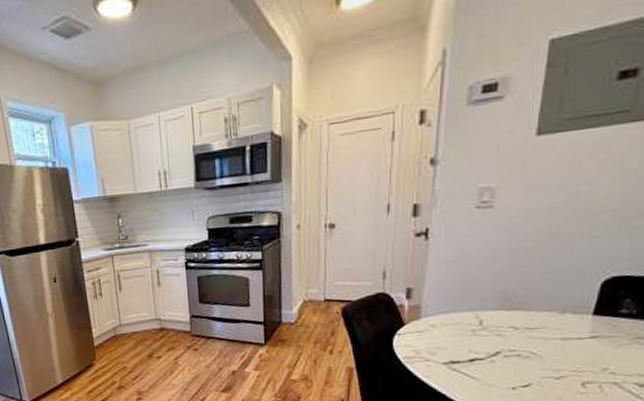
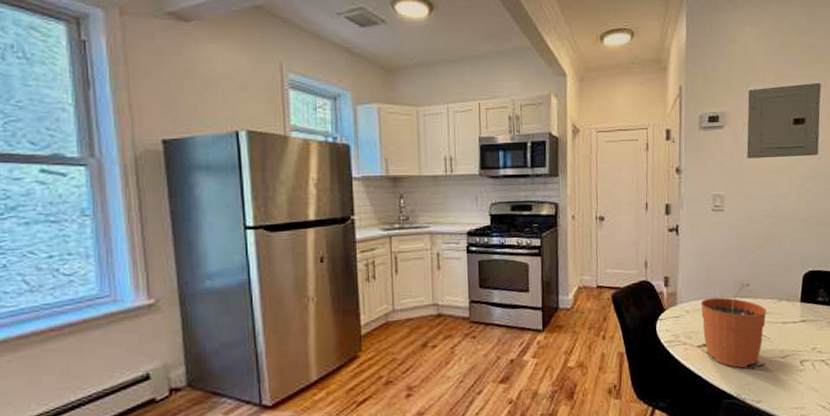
plant pot: none [451,292,541,388] -> present [700,282,766,368]

